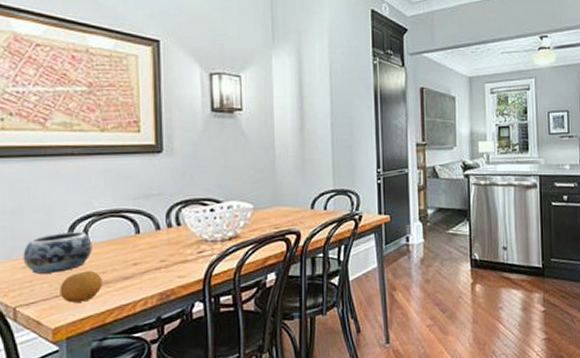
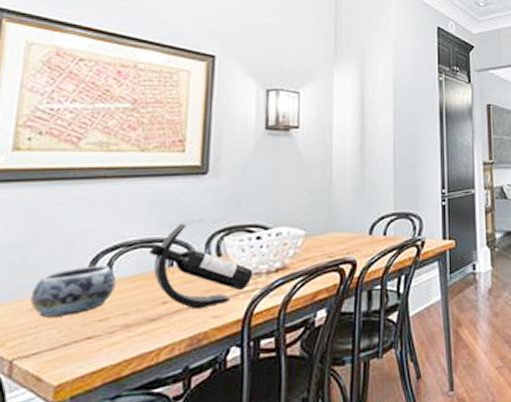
fruit: present [60,270,102,303] -> none [69,312,123,352]
wine bottle: none [118,196,210,270] -> present [150,223,253,310]

